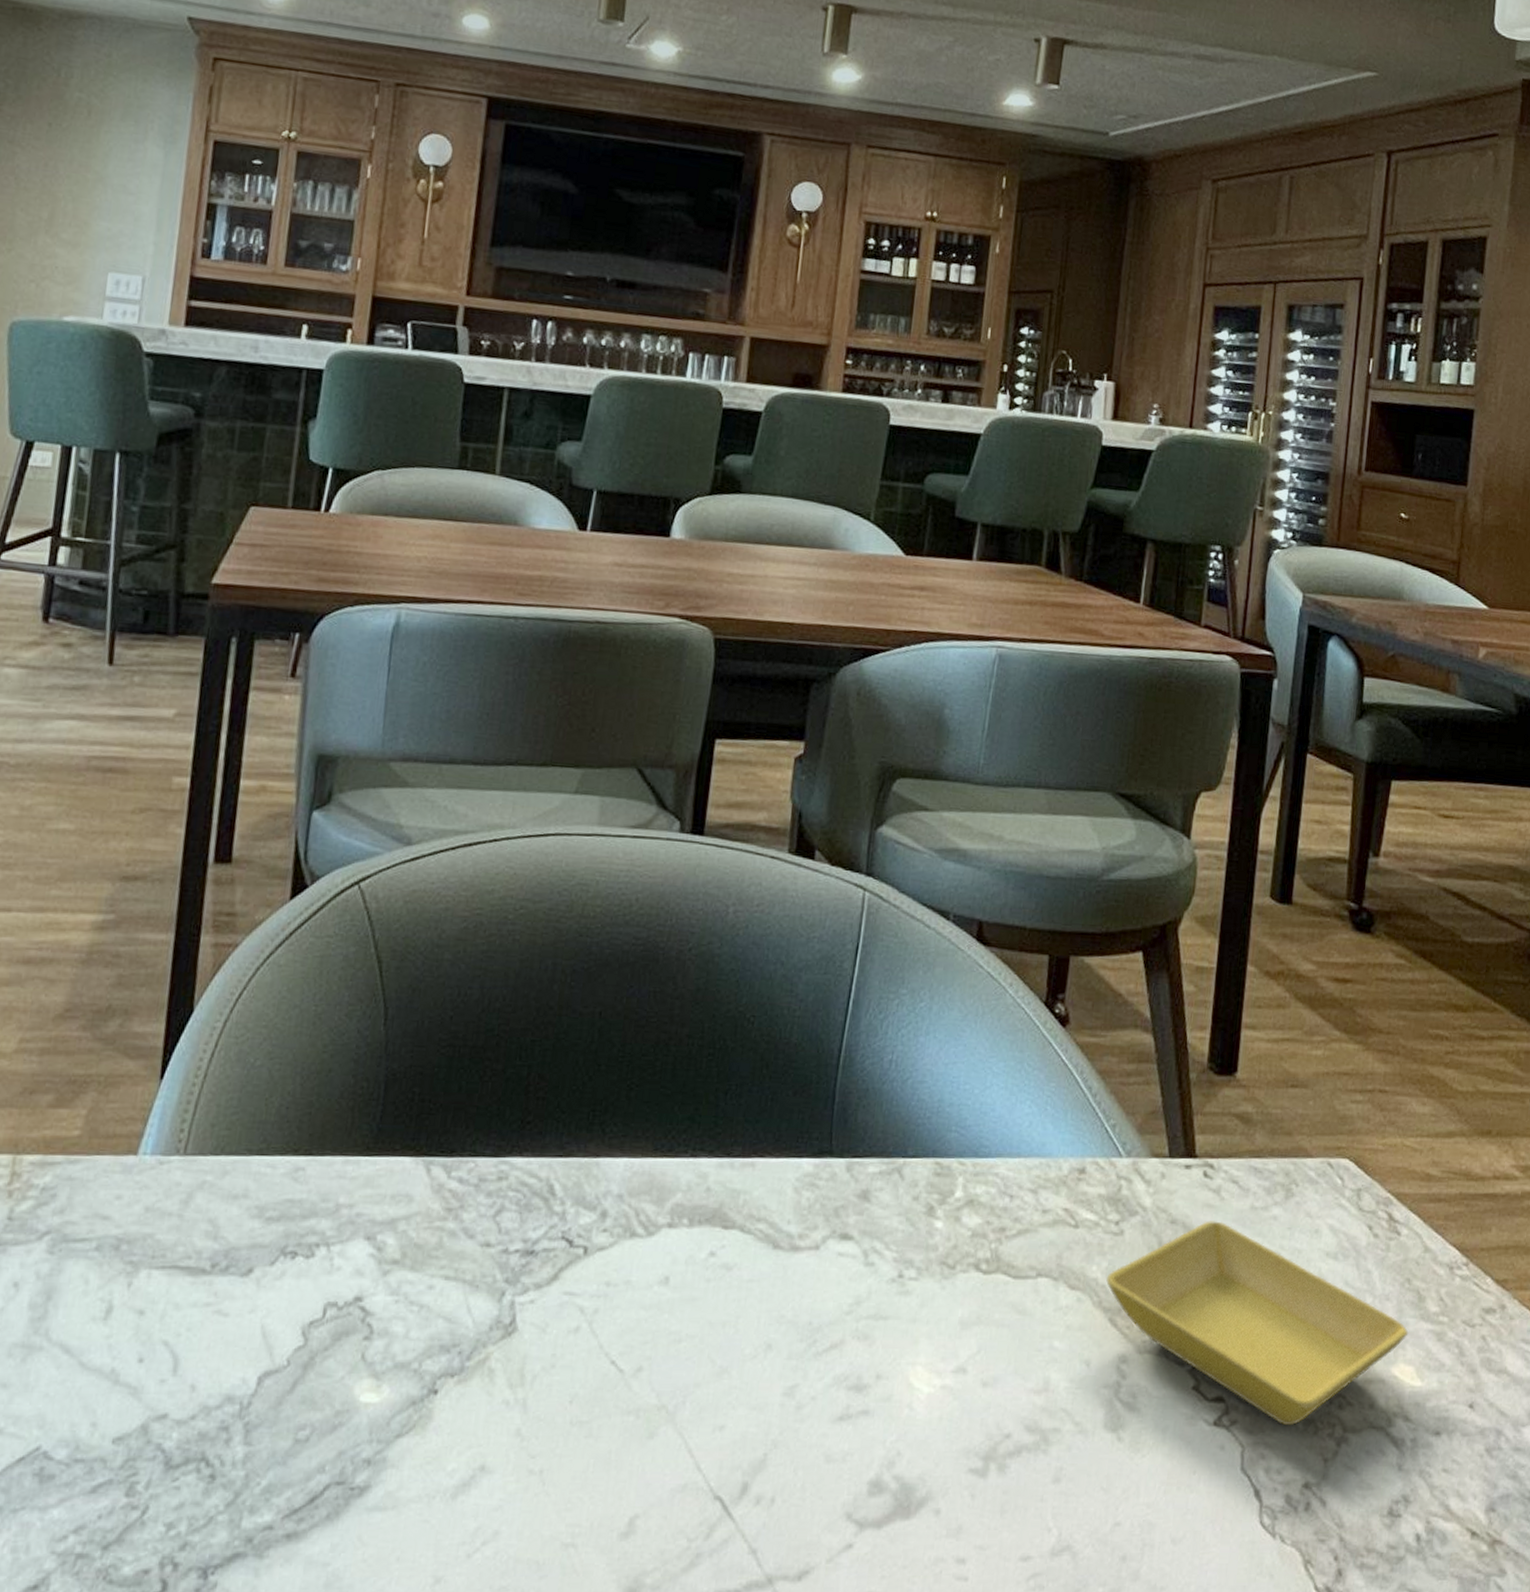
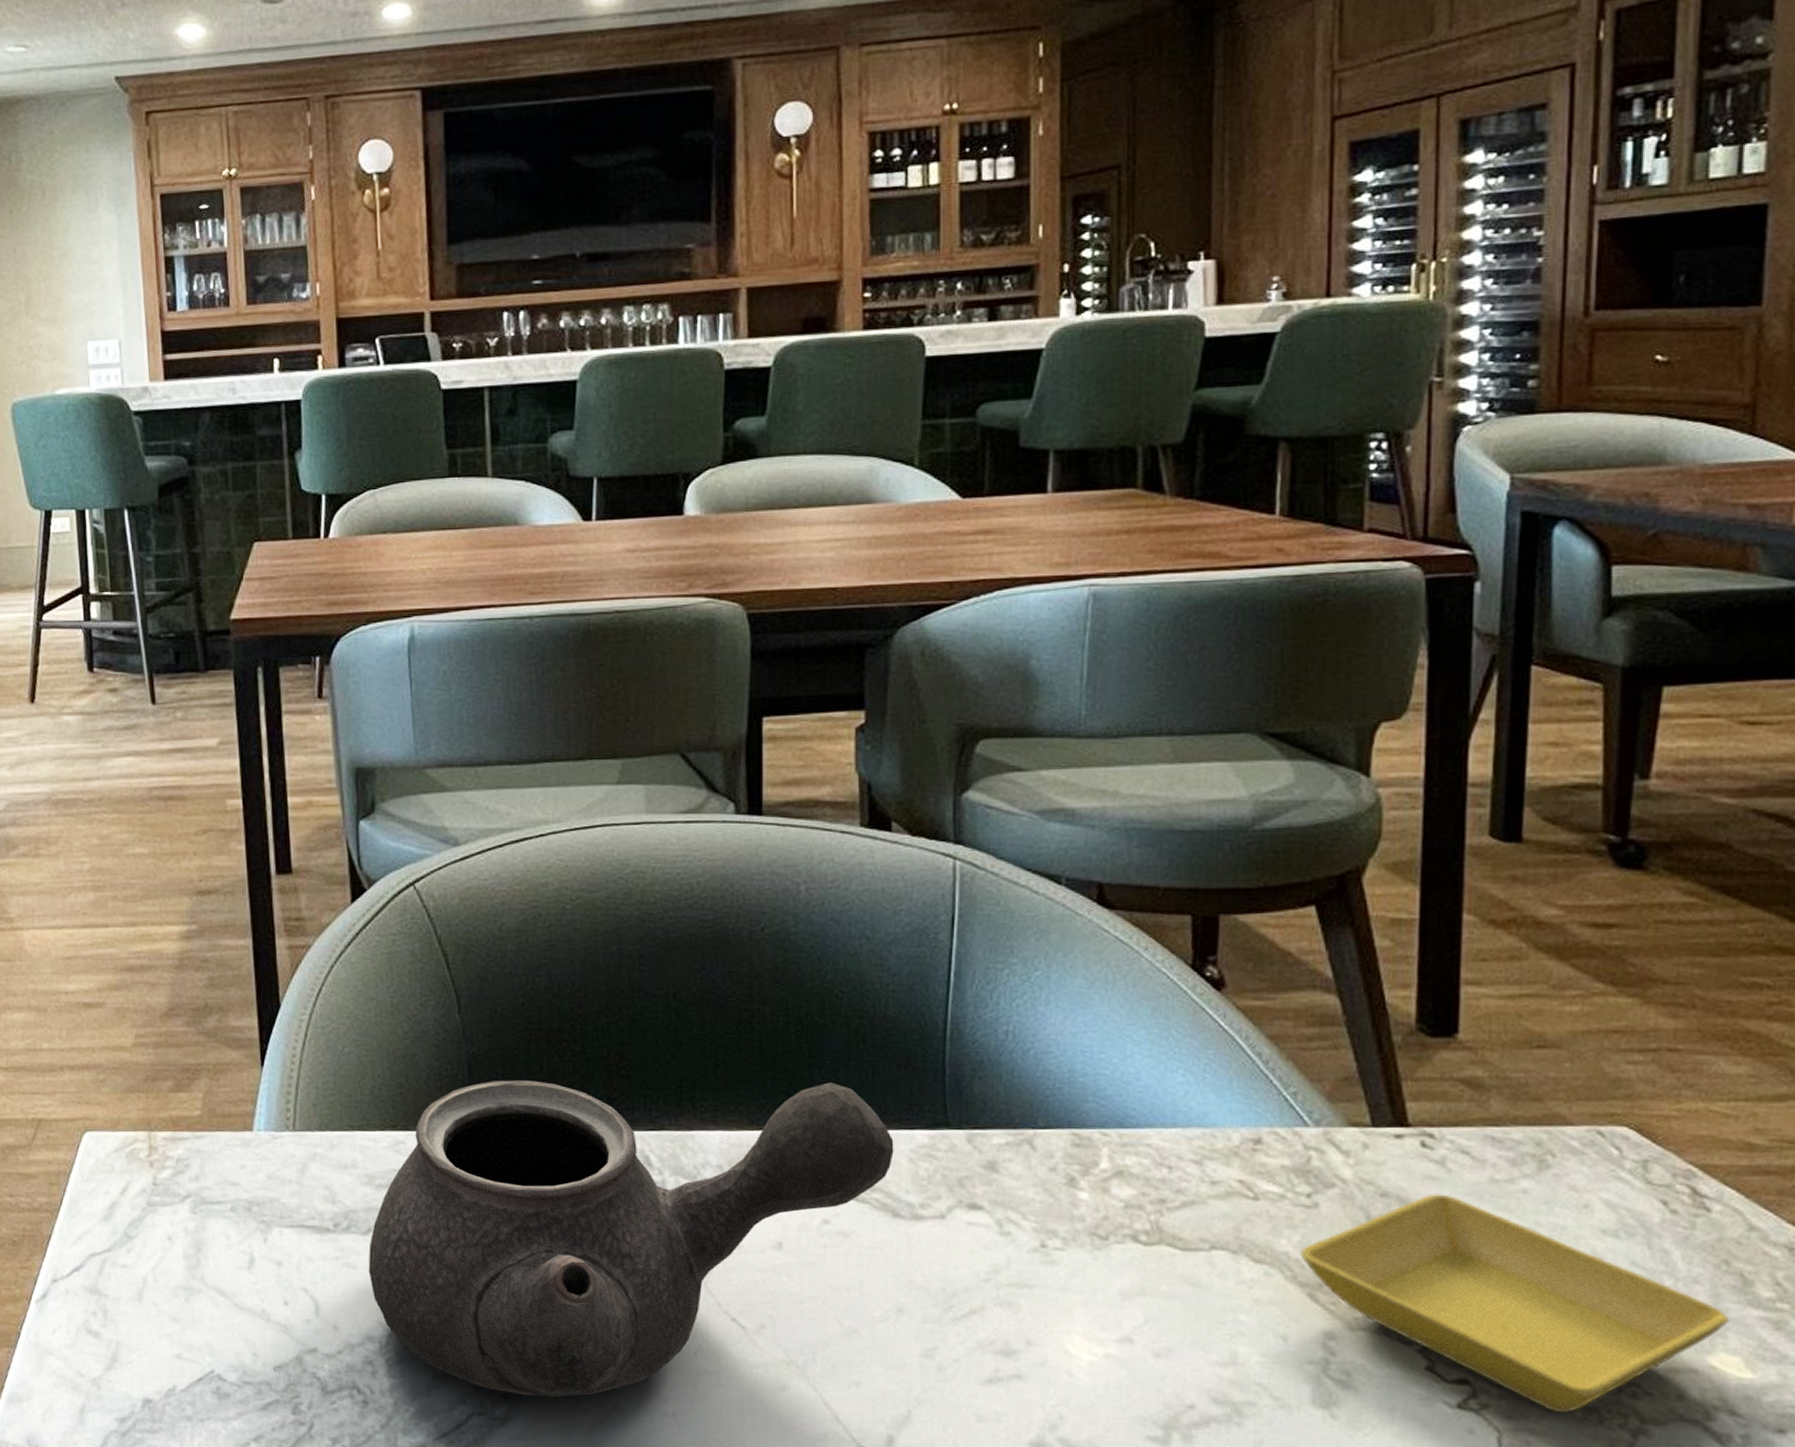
teapot: none [241,1100,783,1459] -> present [368,1080,894,1398]

